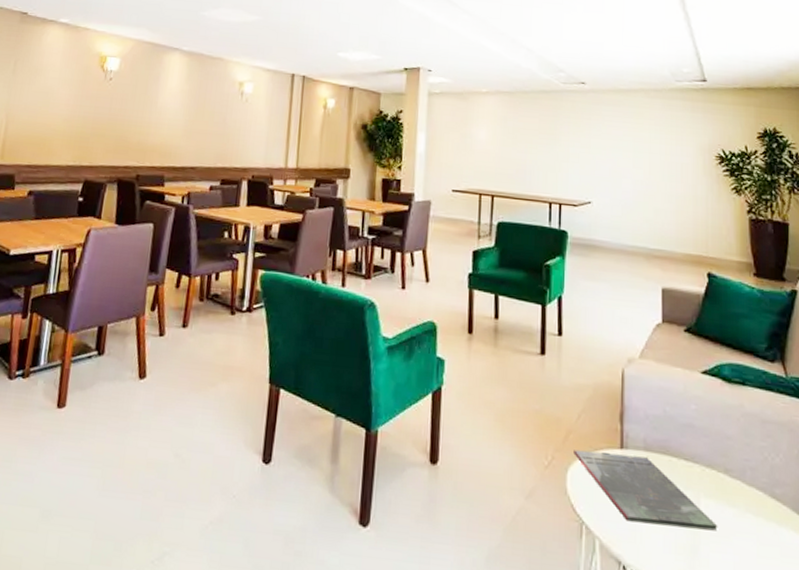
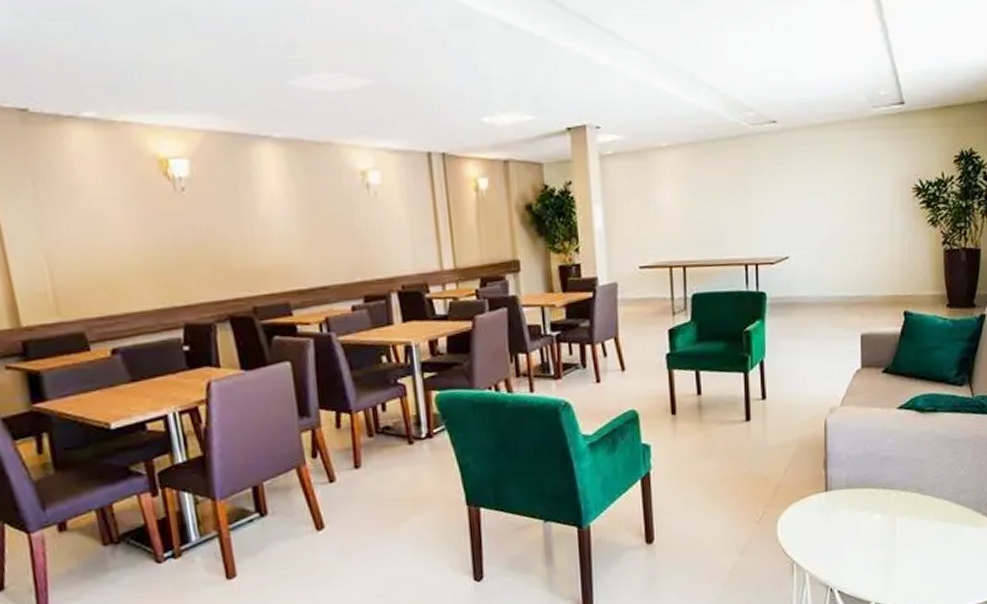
magazine: present [574,450,718,530] -> none [782,494,911,551]

